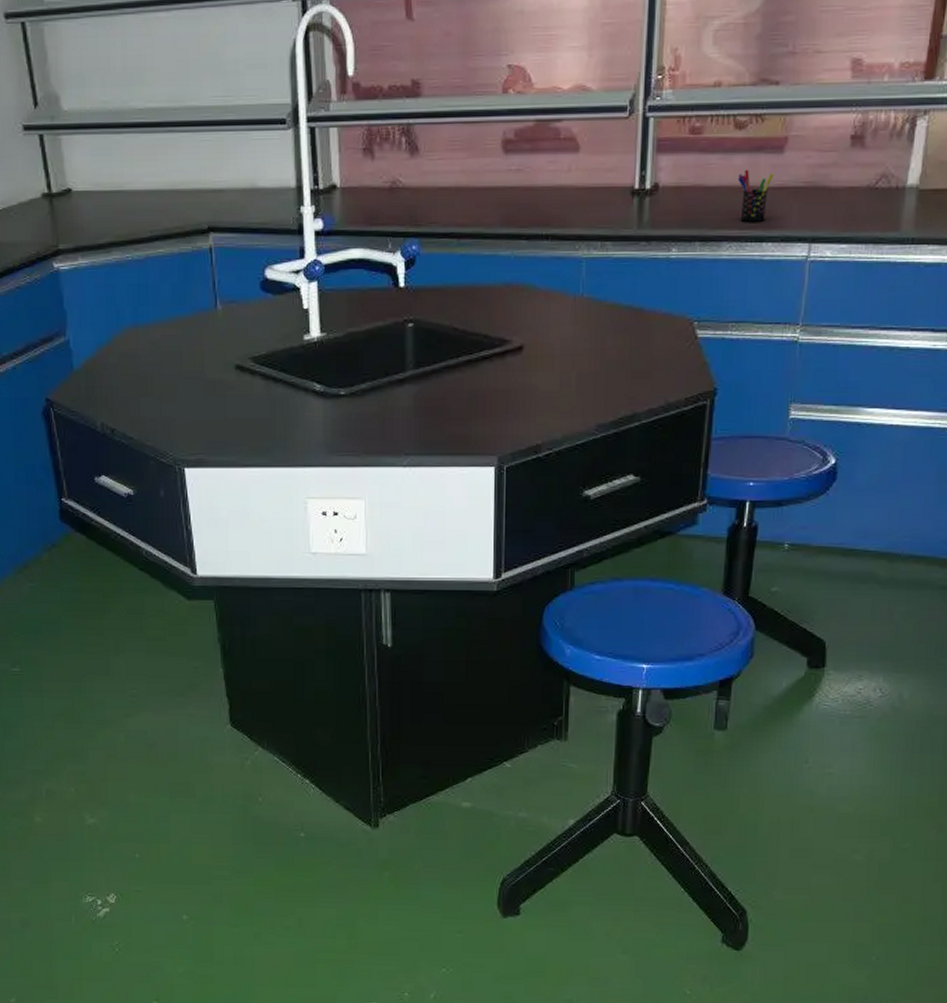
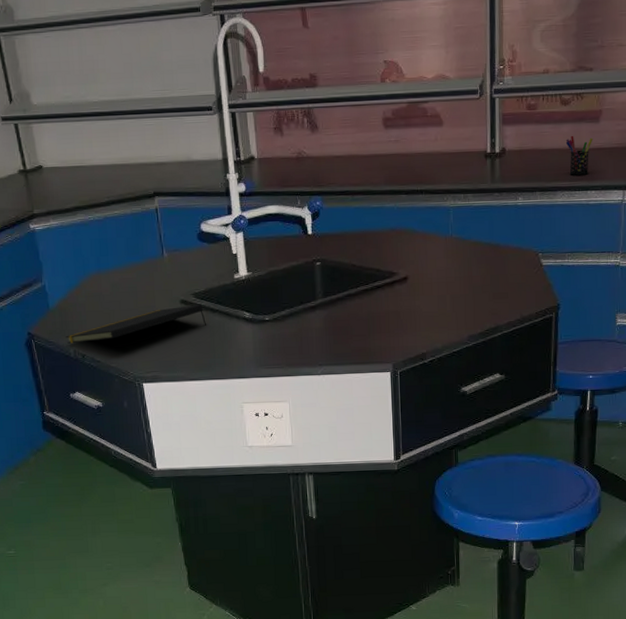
notepad: none [92,370,267,415] -> present [66,304,207,344]

